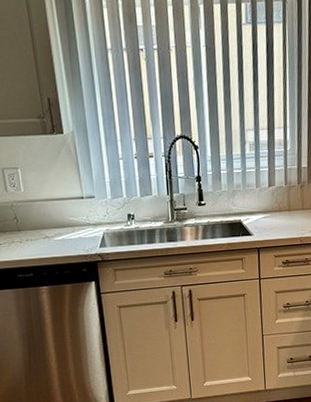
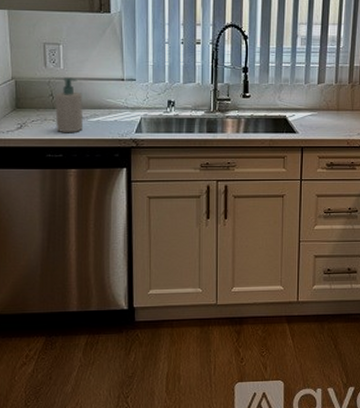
soap bottle: none [19,199,50,254] -> present [55,77,84,133]

